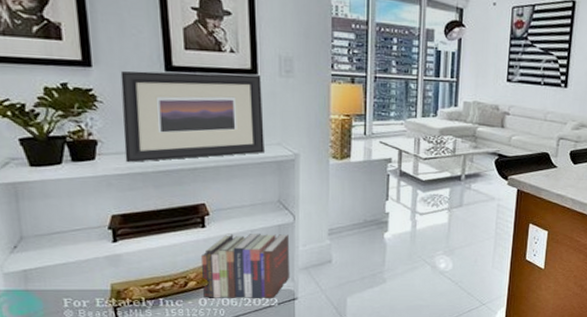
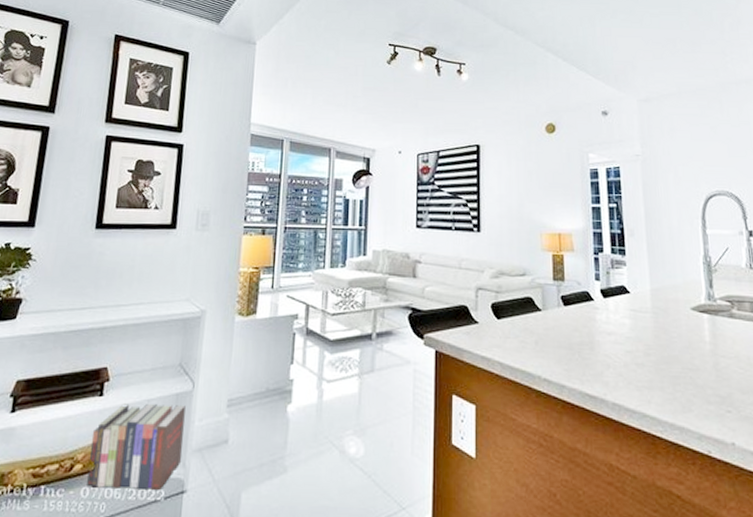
picture frame: present [120,71,265,163] -> none [42,229,179,322]

